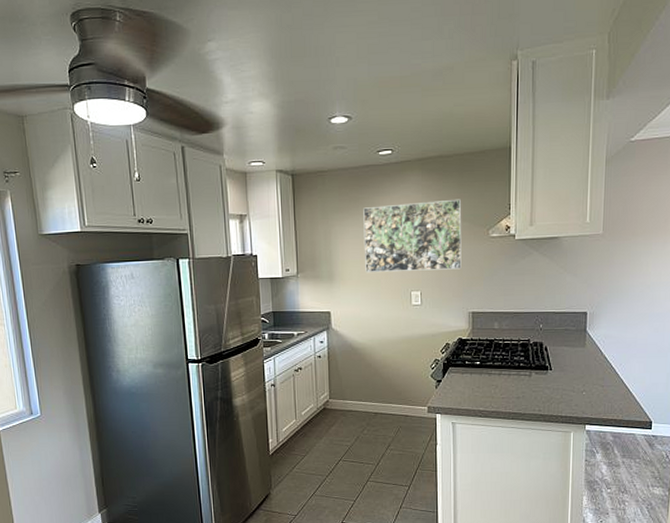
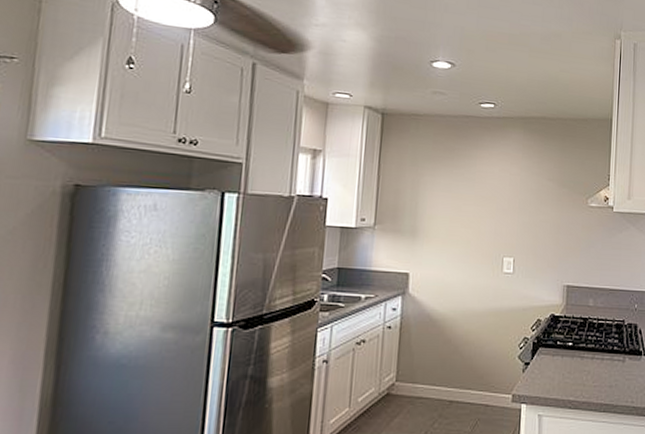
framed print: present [363,199,462,272] -> none [454,159,562,238]

